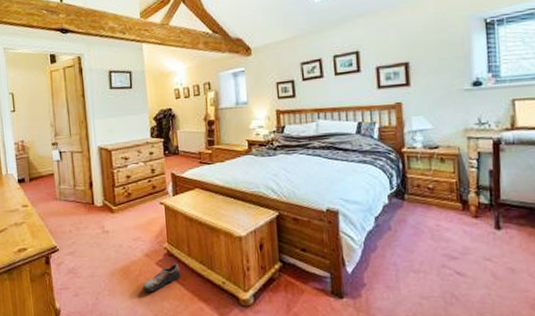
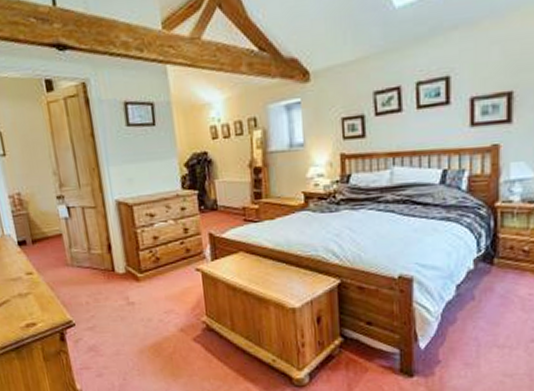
shoe: present [142,263,180,291] -> none [178,339,223,371]

